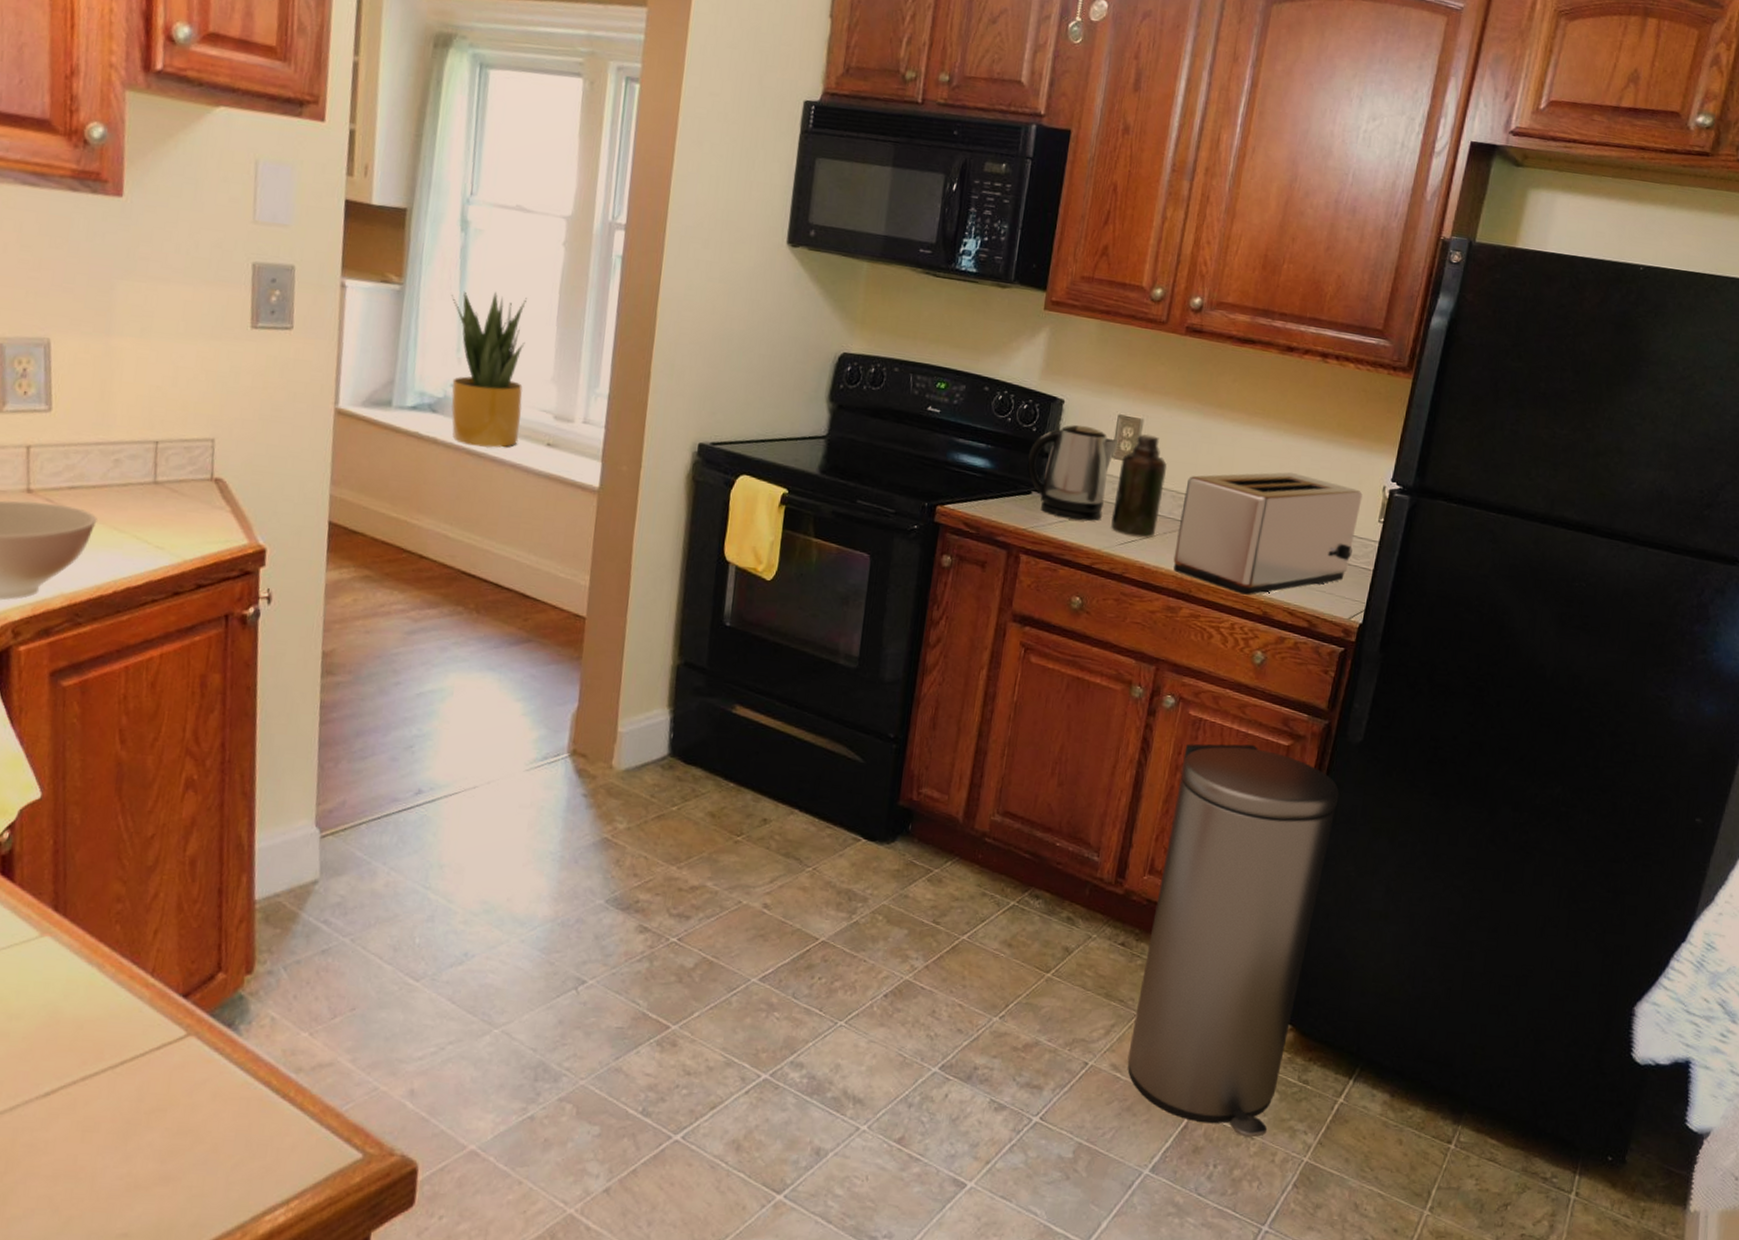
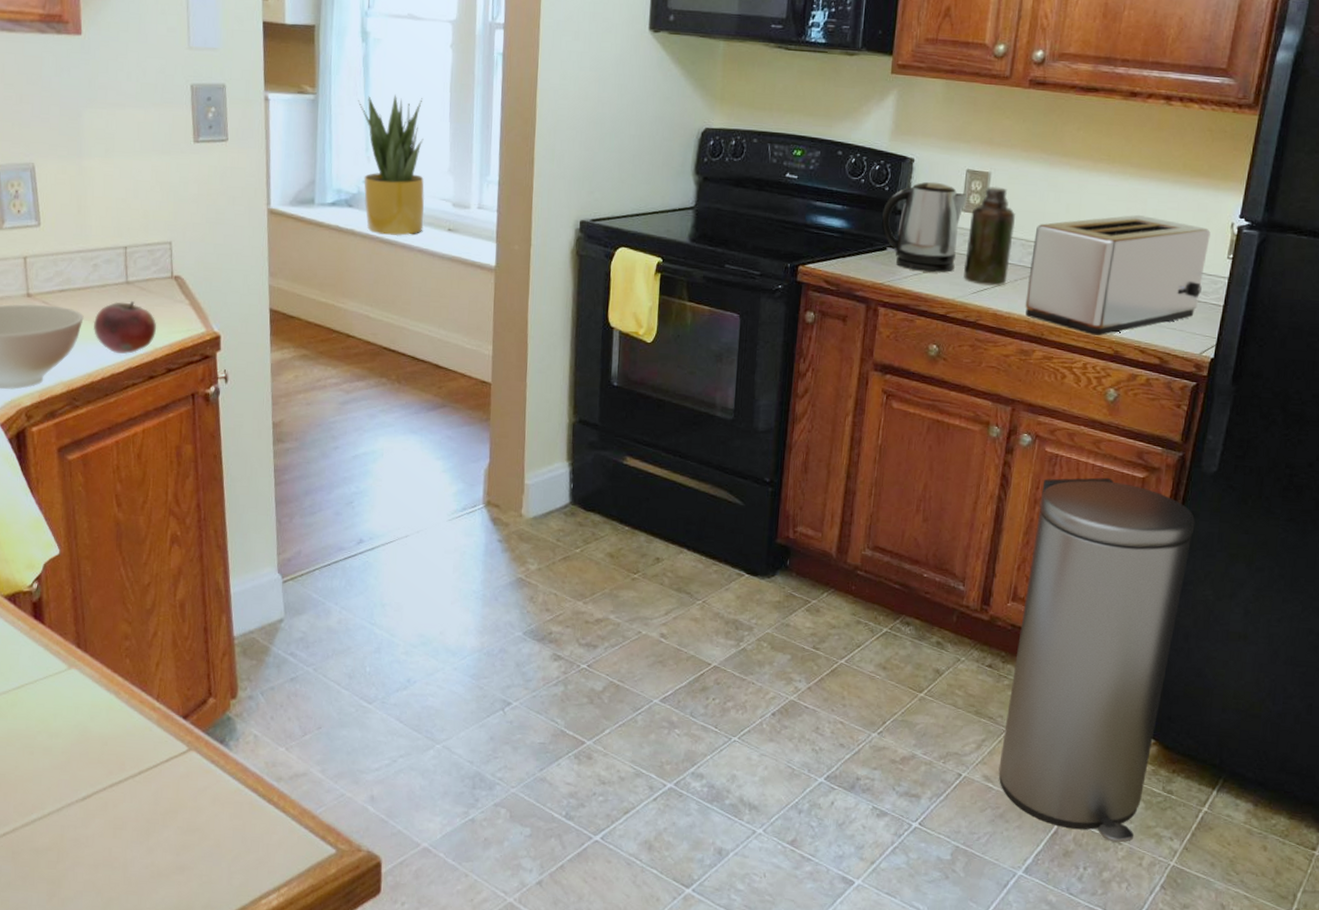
fruit: none [107,503,188,566] -> present [93,300,157,355]

